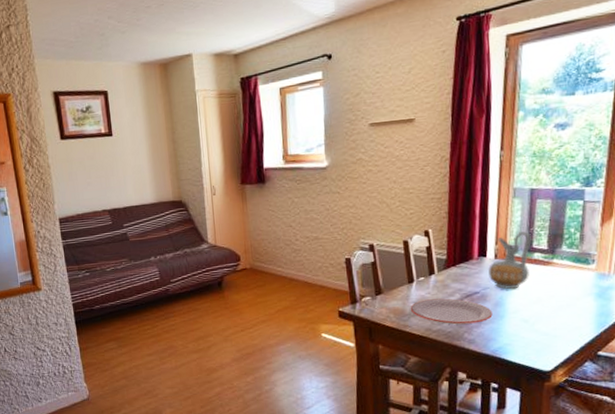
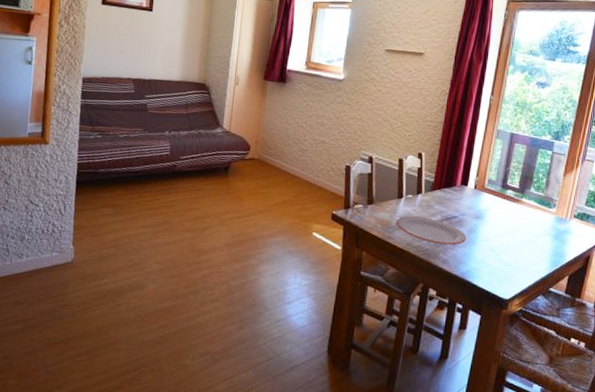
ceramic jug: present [487,231,532,290] -> none [467,169,507,220]

